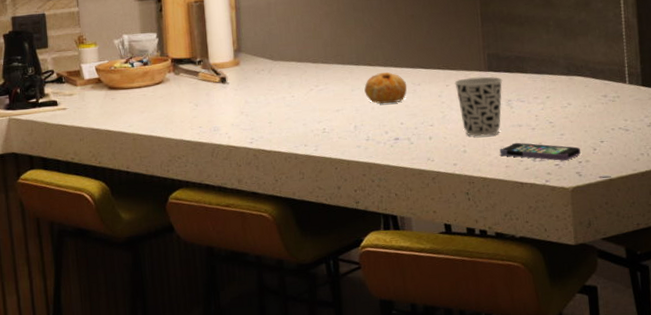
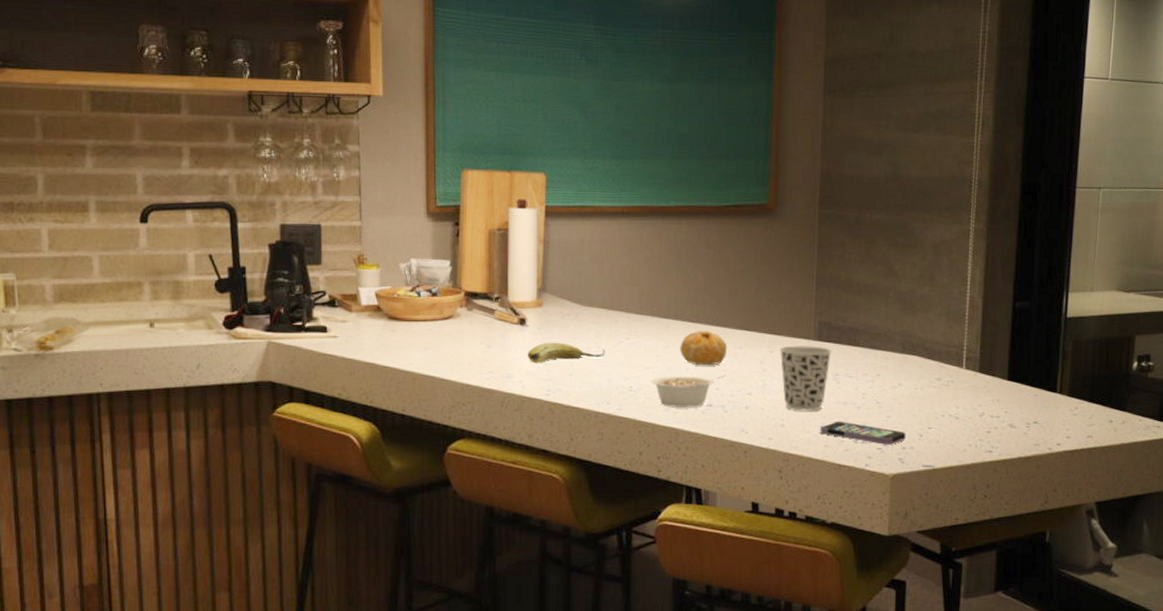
fruit: none [230,95,299,116] -> present [527,342,605,364]
legume: none [341,110,410,144] -> present [651,374,727,409]

